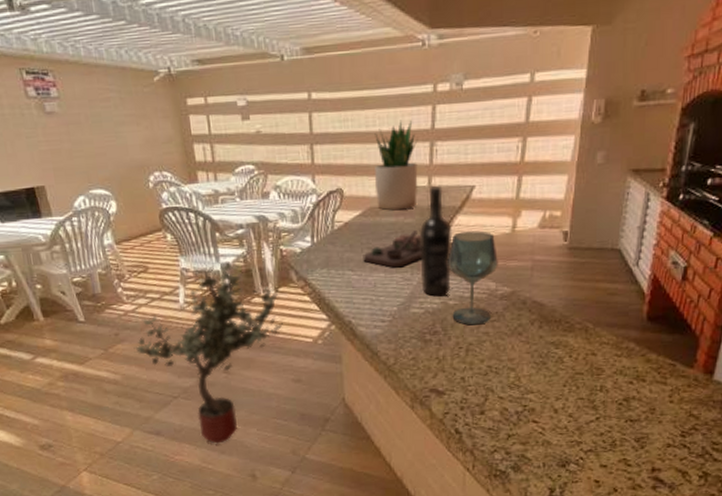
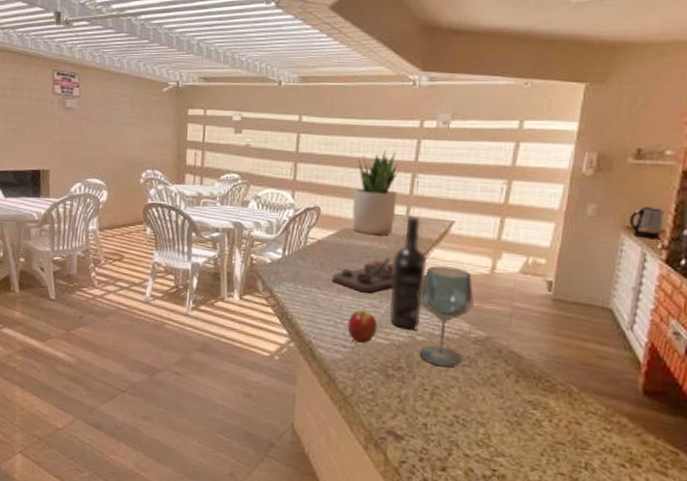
potted tree: present [133,260,283,443] -> none [94,261,243,449]
fruit: none [383,284,412,315] -> present [347,309,378,343]
kettle: none [634,146,666,179] -> present [628,206,665,240]

